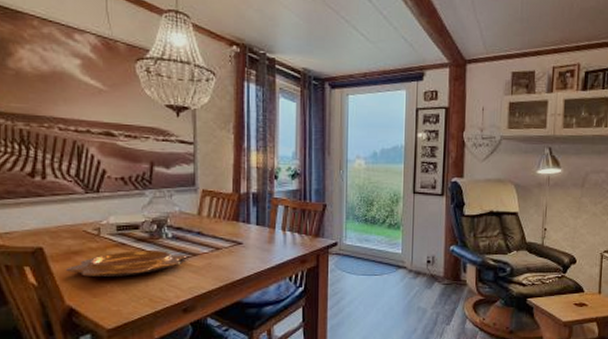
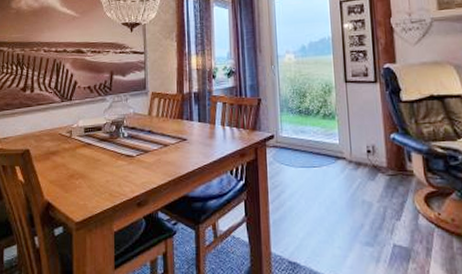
decorative bowl: present [65,250,187,277] -> none [45,149,140,174]

